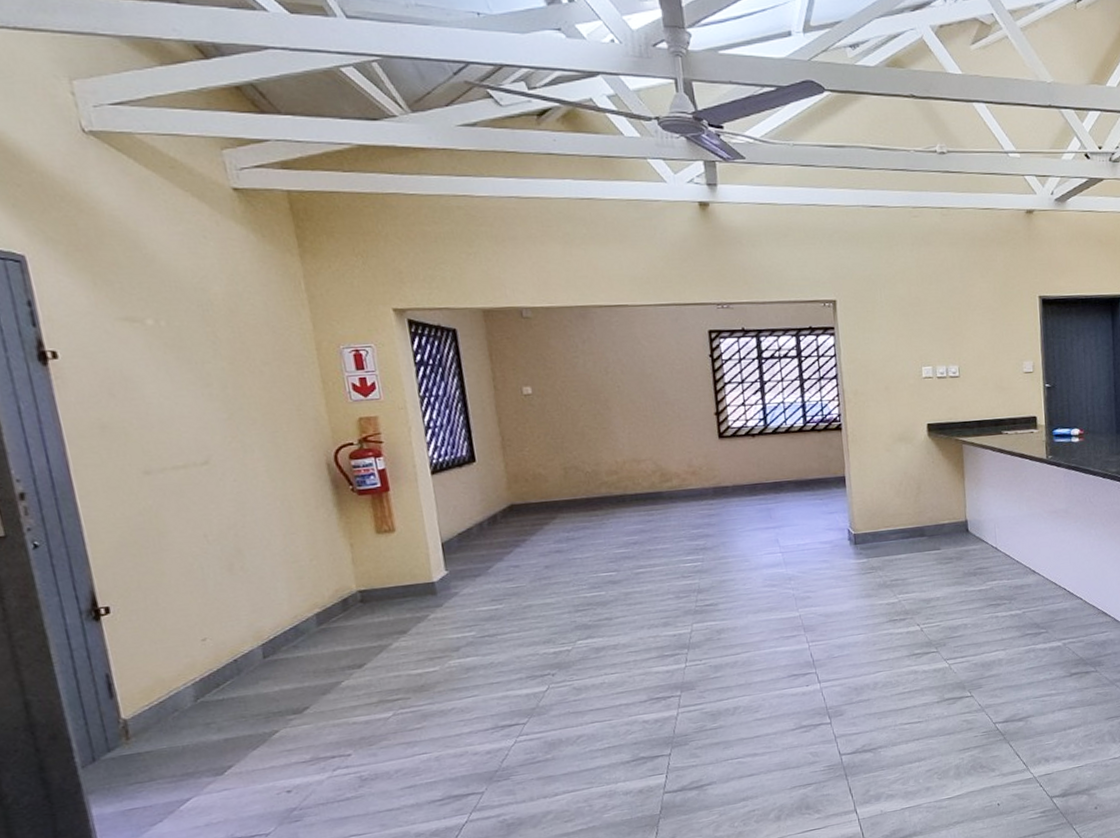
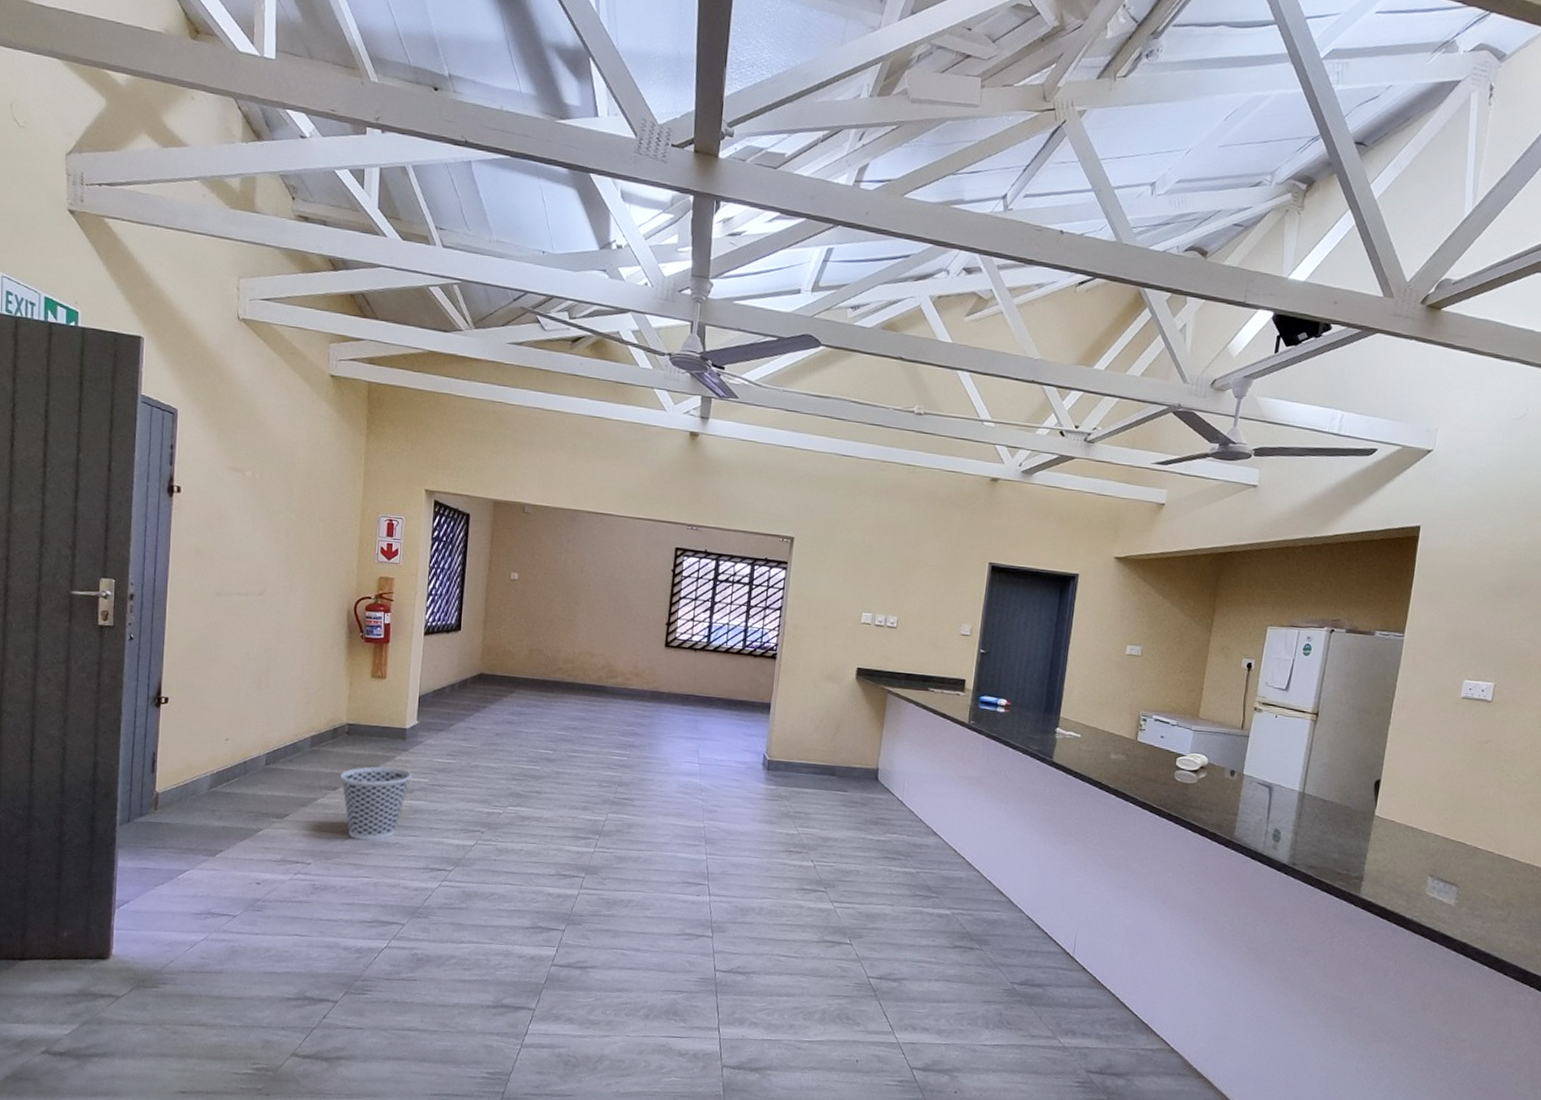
wastebasket: none [363,627,454,716] -> present [340,766,412,841]

